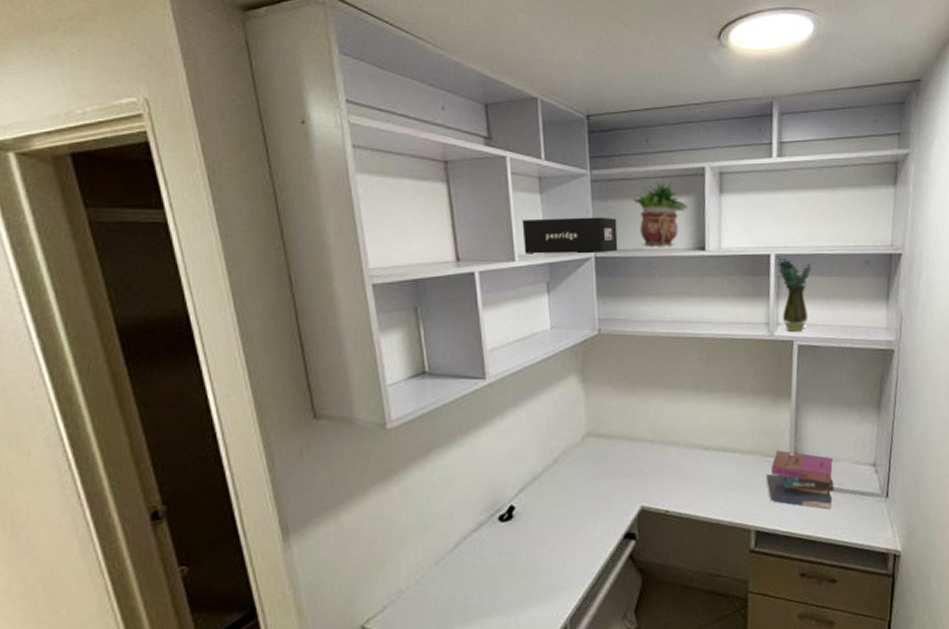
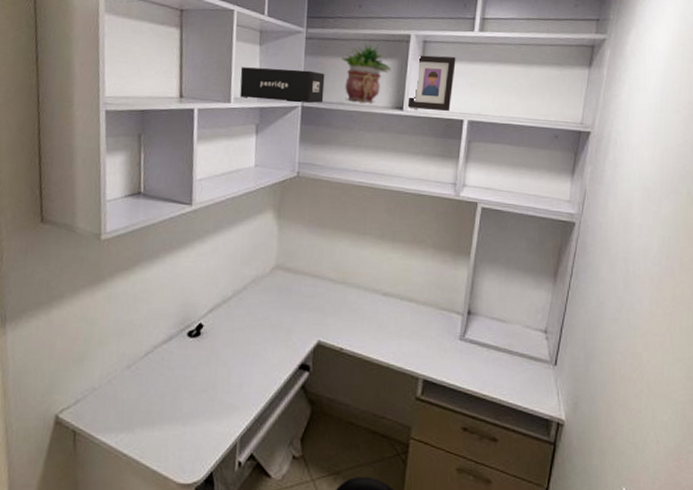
picture frame: none [709,188,757,248] -> present [407,55,456,112]
books: present [765,449,835,510] -> none [438,304,505,369]
vase: present [777,256,812,332] -> none [469,122,502,195]

